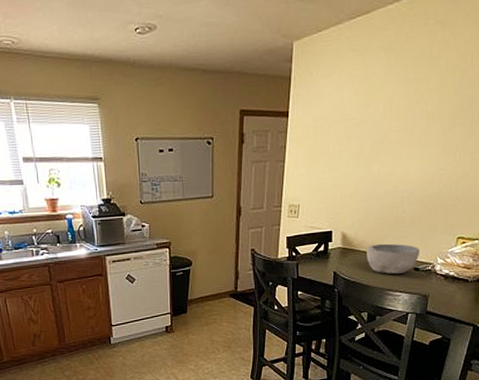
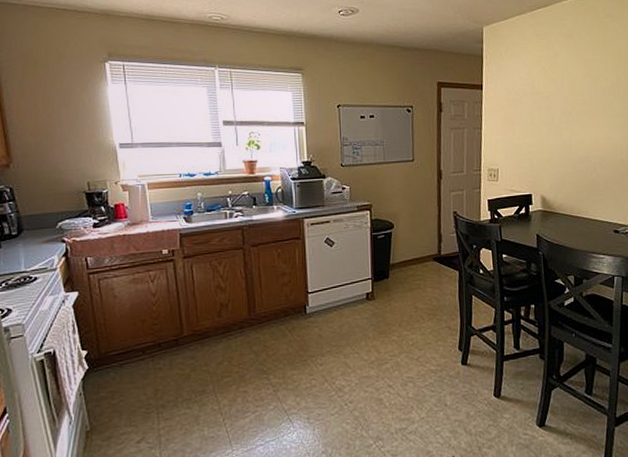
bowl: present [367,243,419,274] -> none [567,206,617,237]

